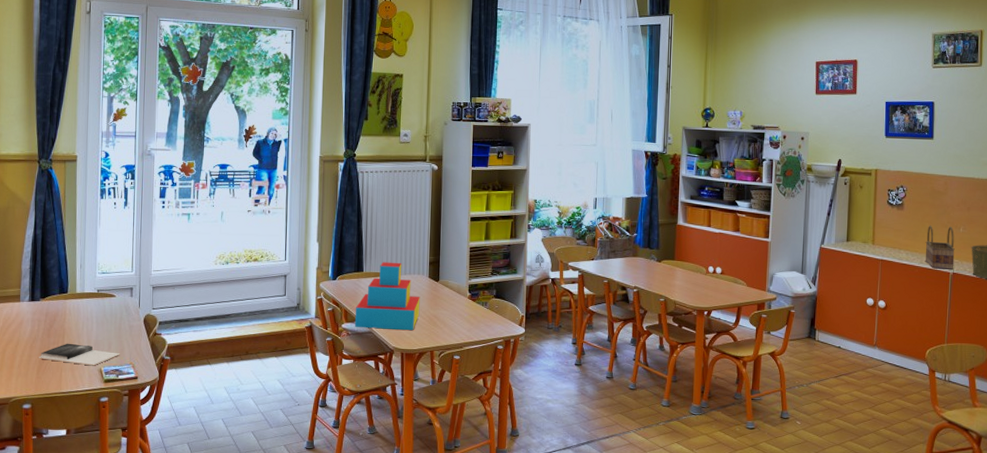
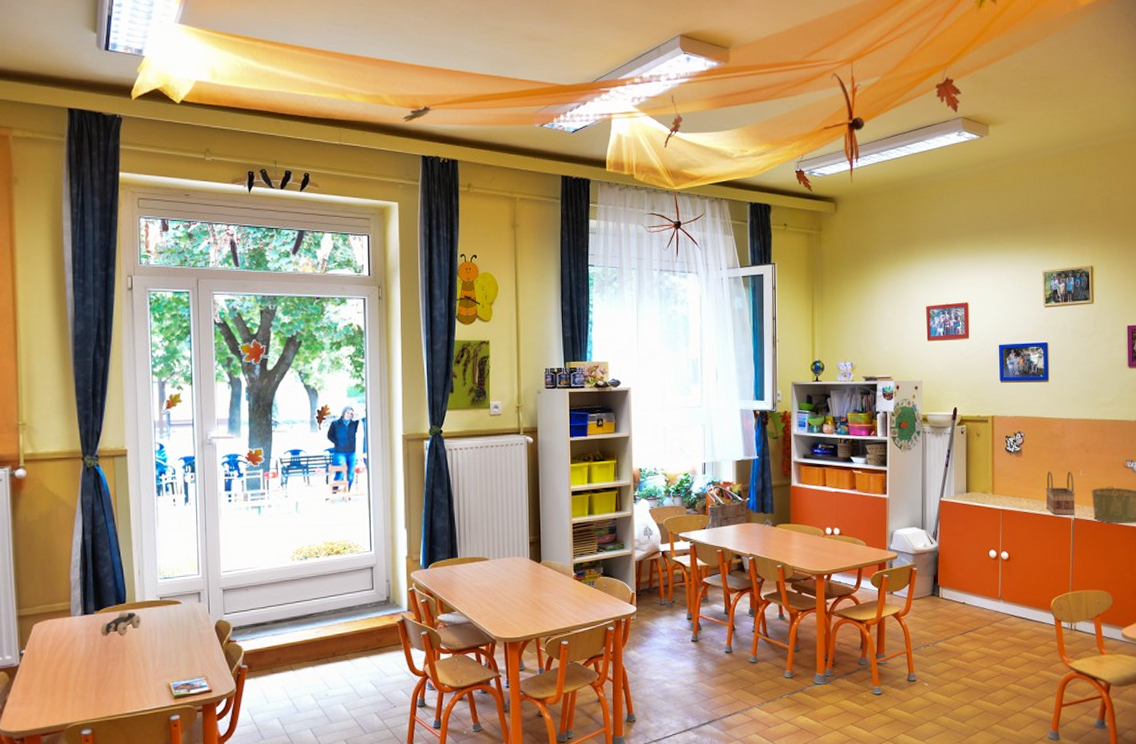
book: present [38,343,120,366] -> none [95,658,190,682]
toy car: none [44,299,80,321] -> present [100,610,141,636]
toy blocks: present [354,262,420,331] -> none [451,545,522,619]

